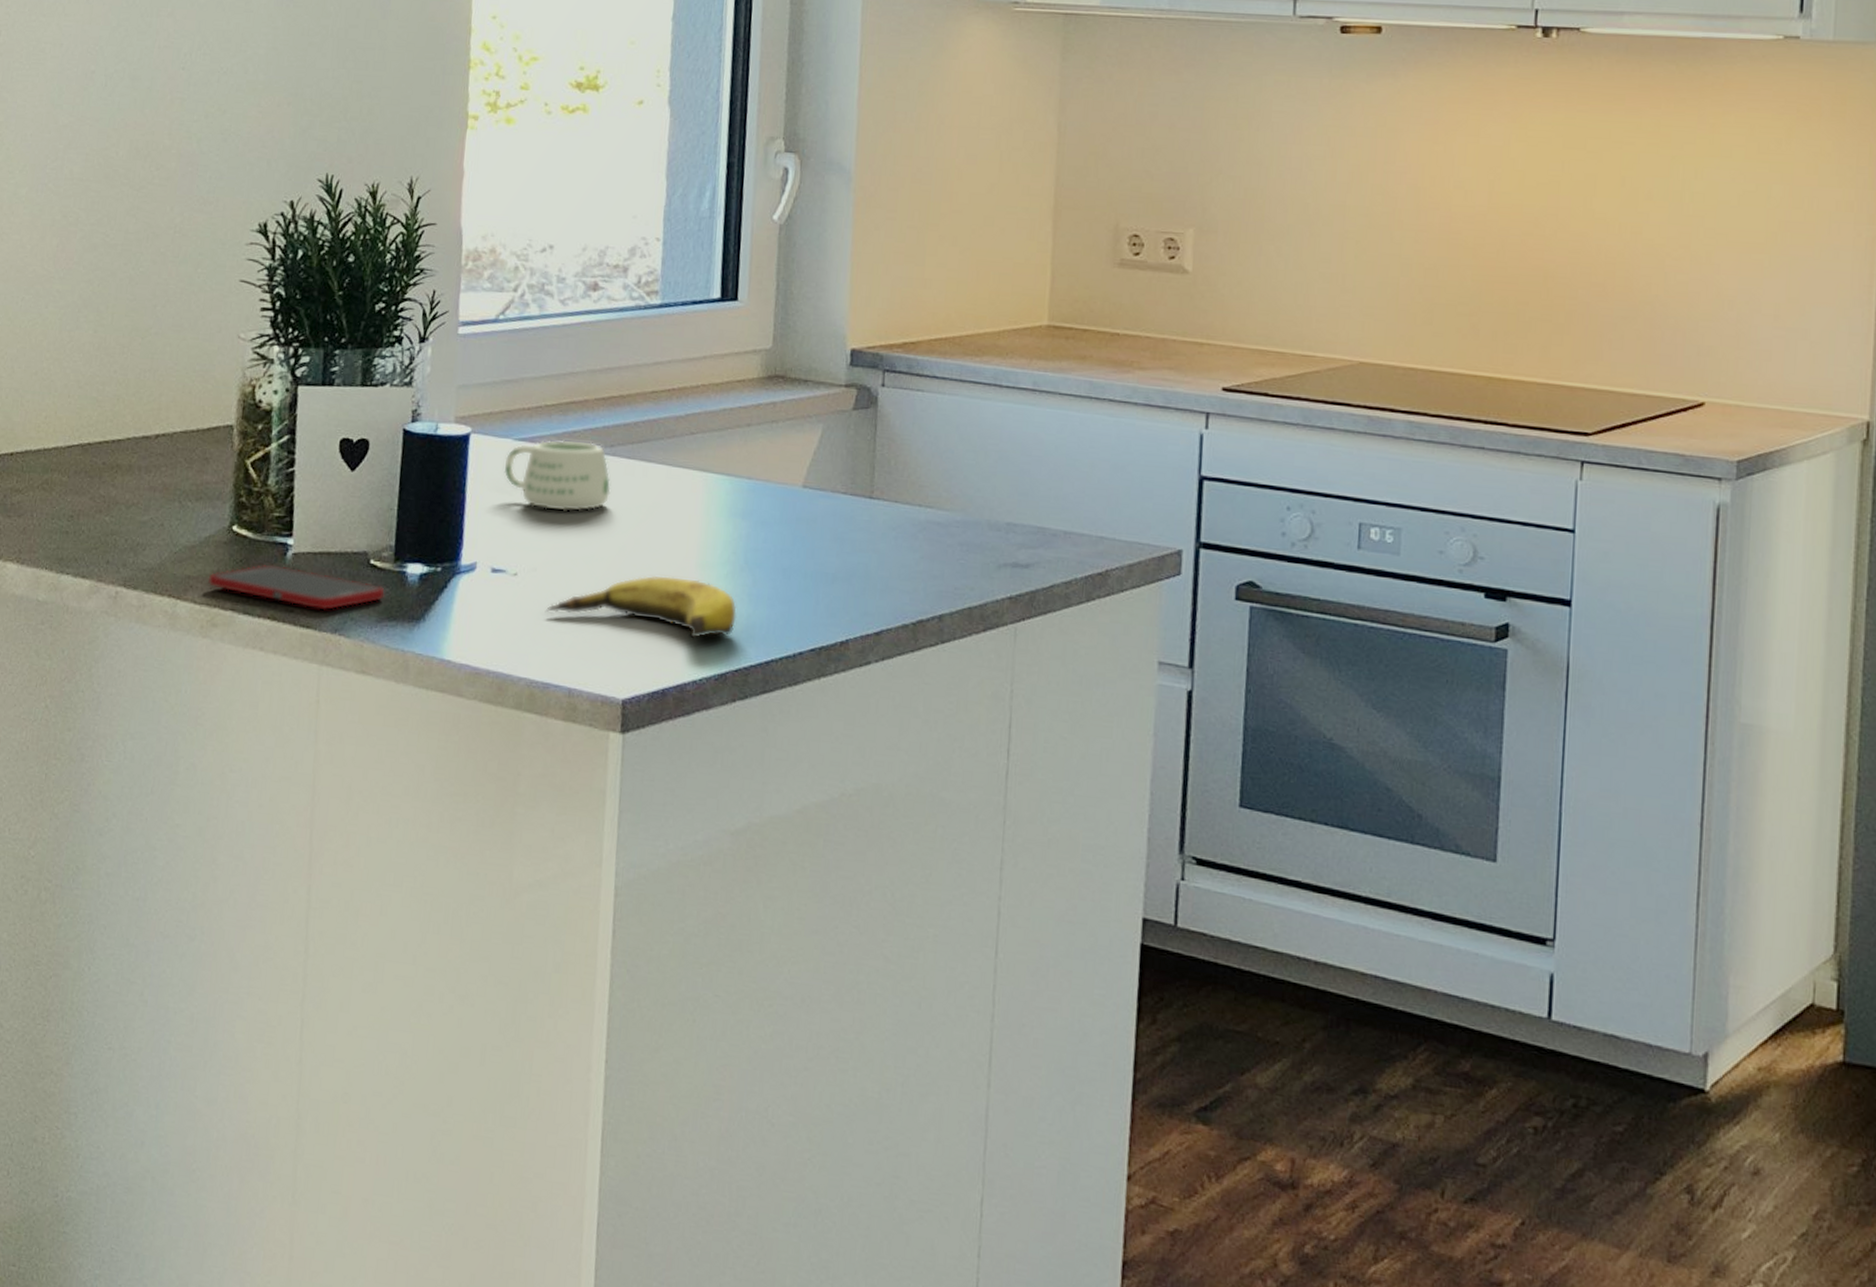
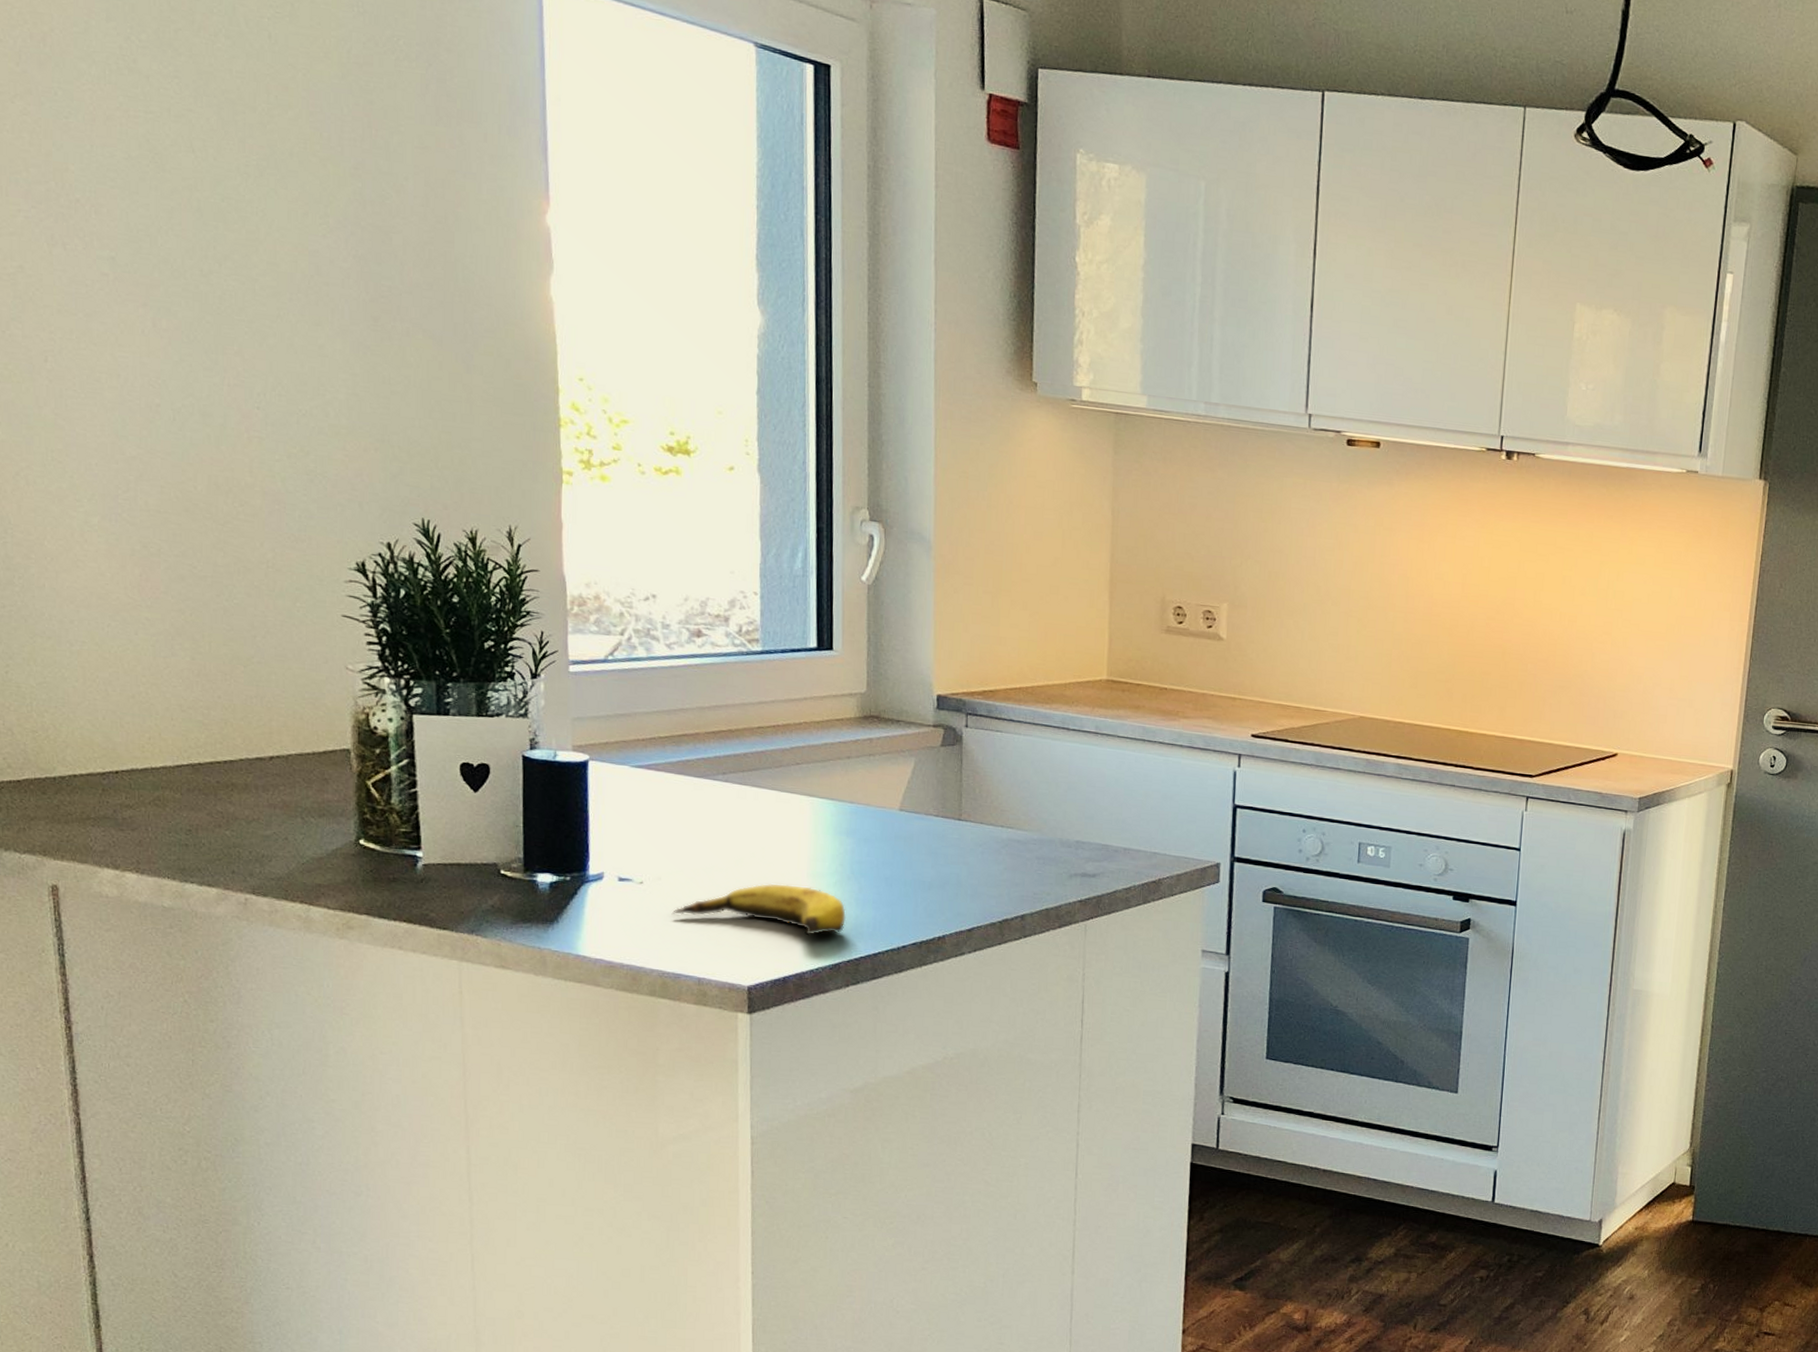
cell phone: present [208,564,385,611] -> none [339,874,517,914]
mug: present [504,440,611,511] -> none [623,767,726,829]

